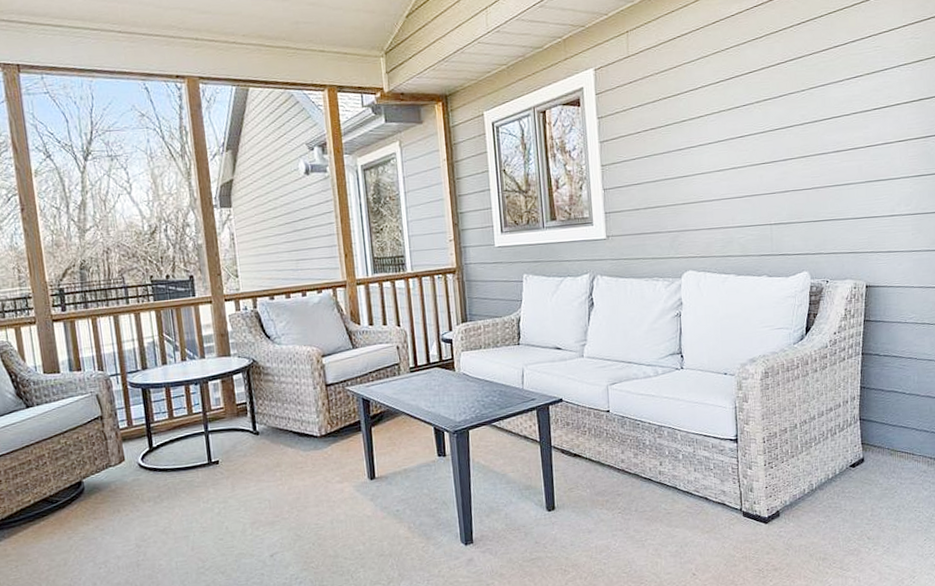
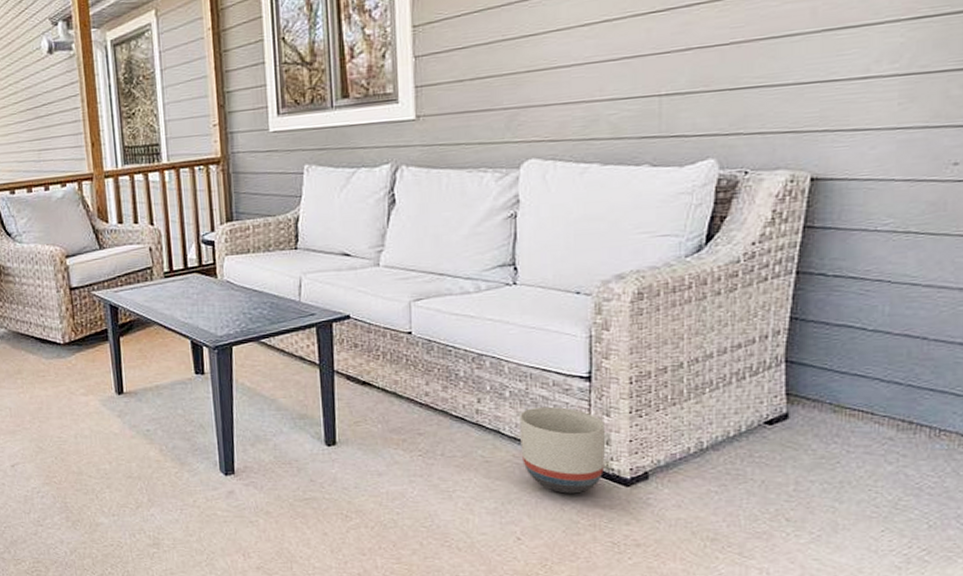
planter: none [690,464,750,534] -> present [520,406,605,494]

